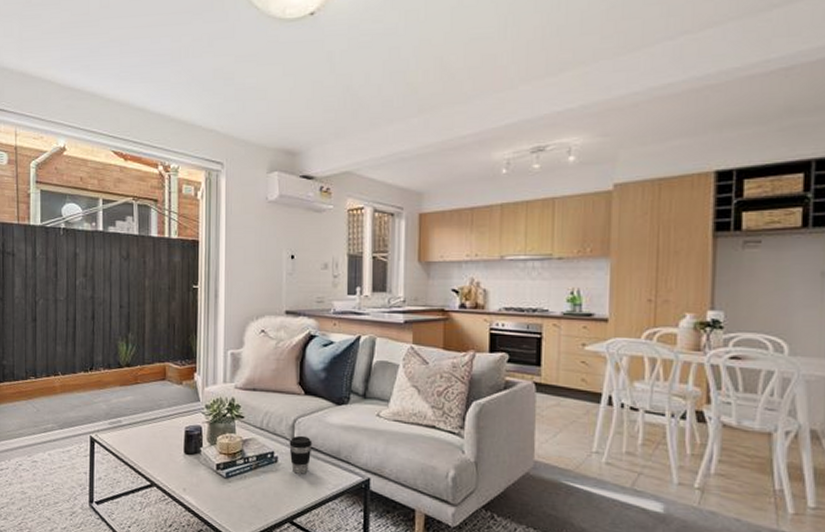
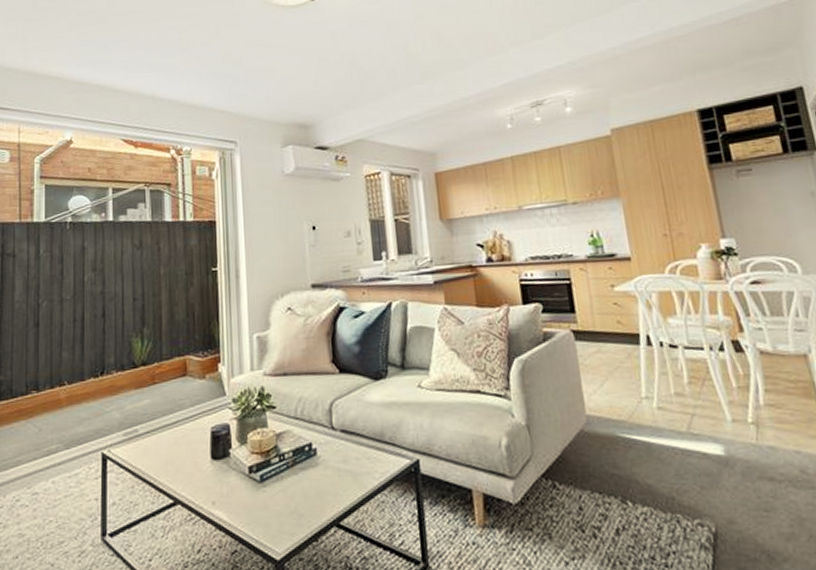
coffee cup: present [289,435,312,474] -> none [327,420,353,466]

